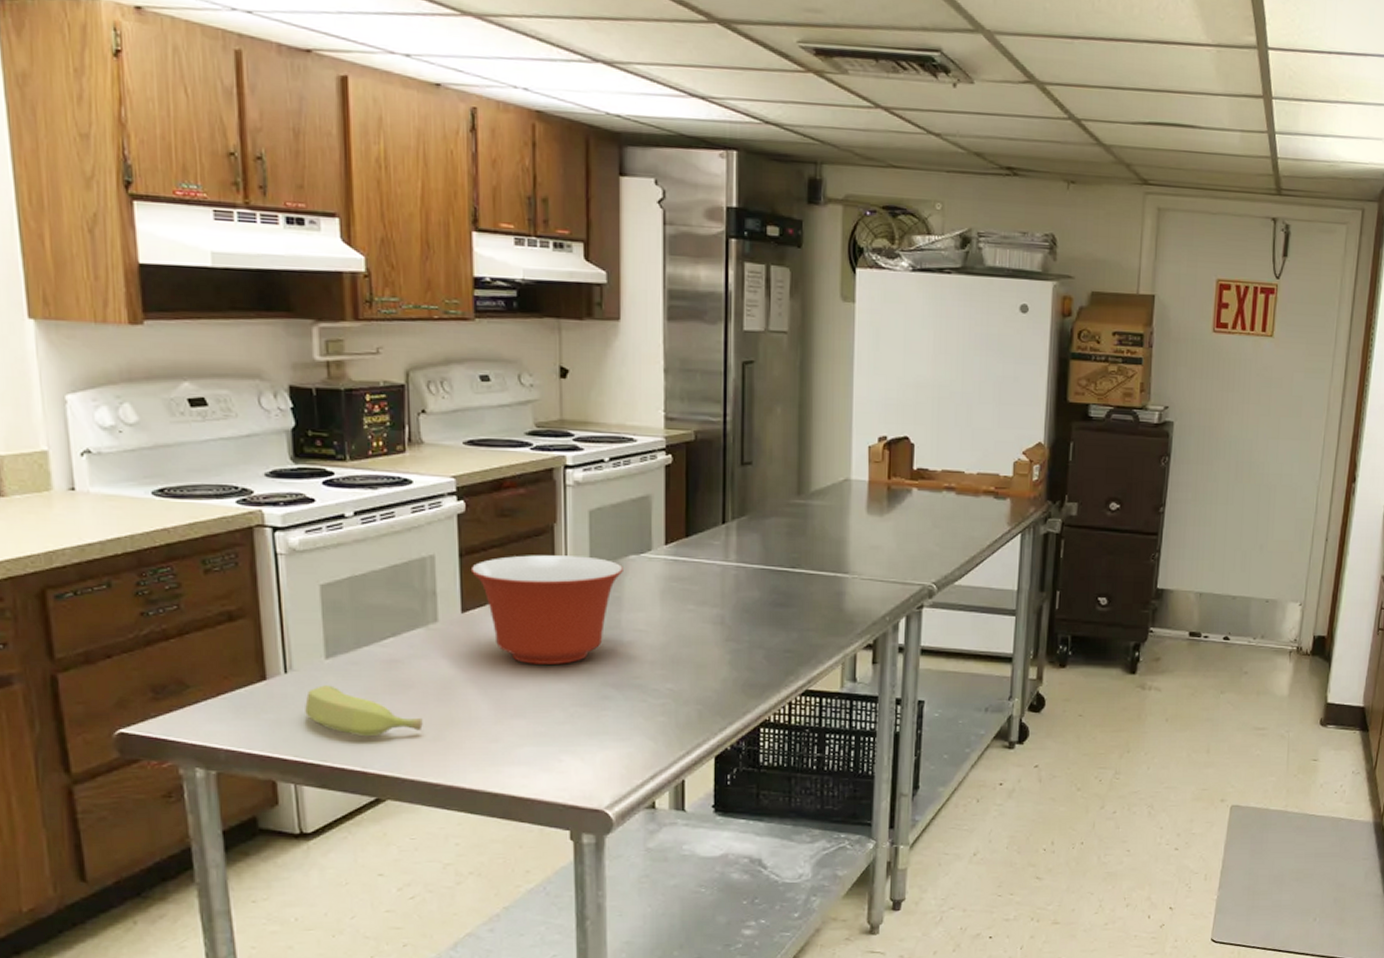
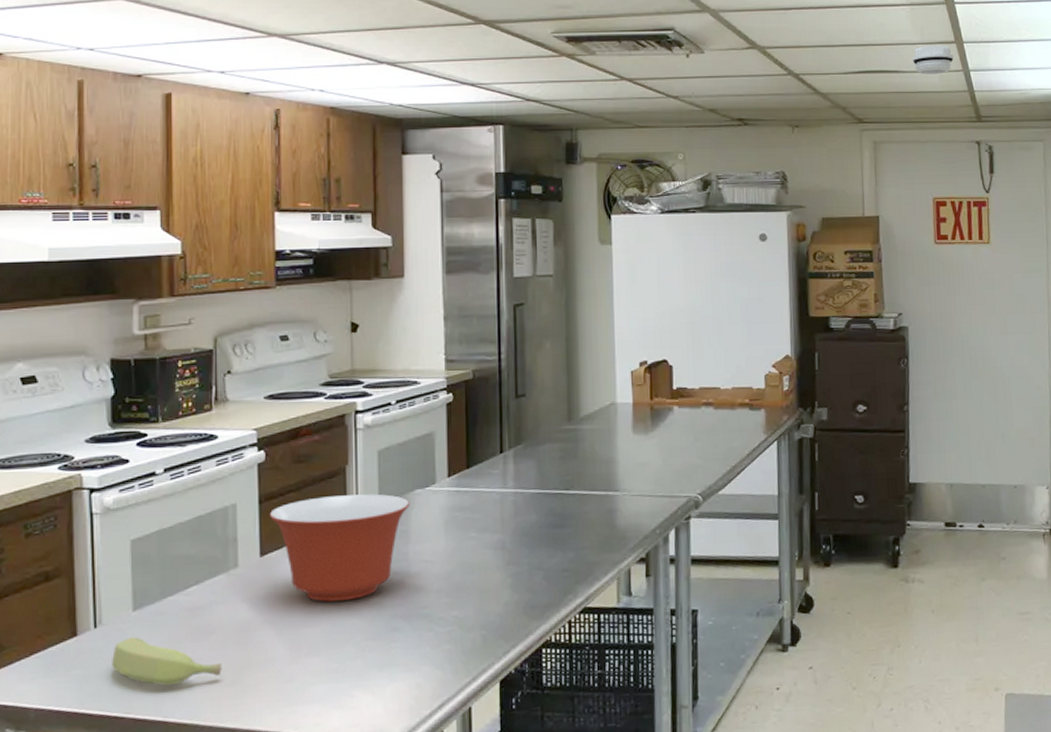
smoke detector: none [1212,97,1259,134] -> present [912,45,954,74]

